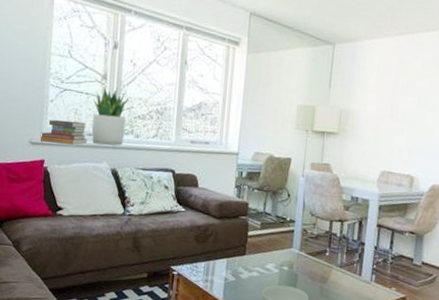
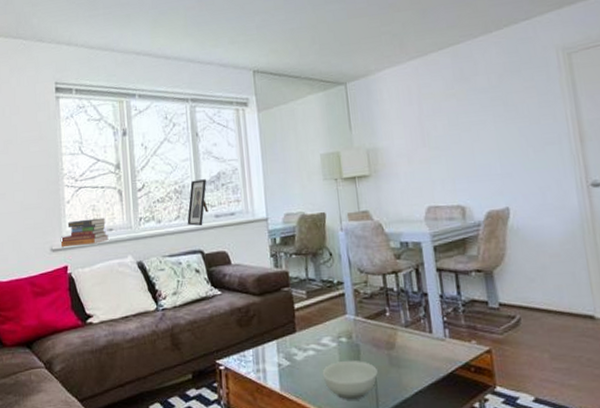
planter: present [91,87,128,146] -> none [109,174,146,239]
picture frame: none [163,105,189,148] -> present [187,179,208,226]

